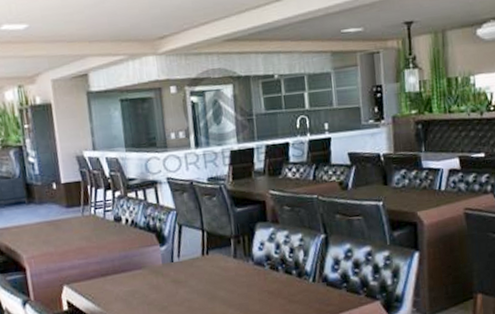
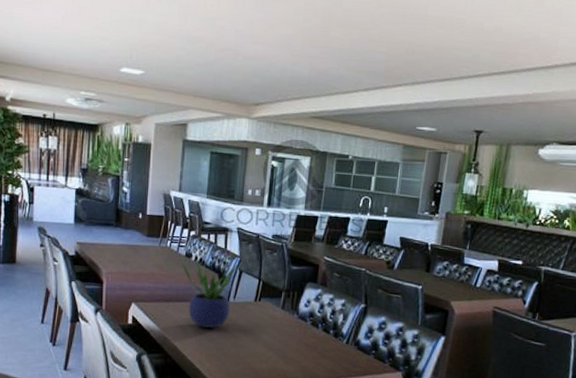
potted plant: none [111,220,177,297] -> present [181,262,237,329]

